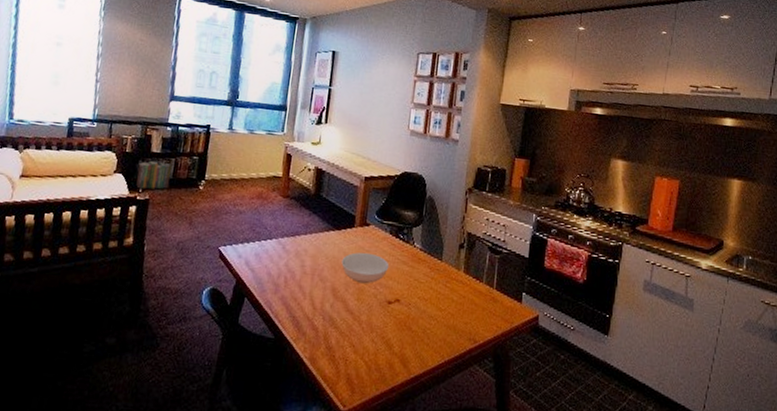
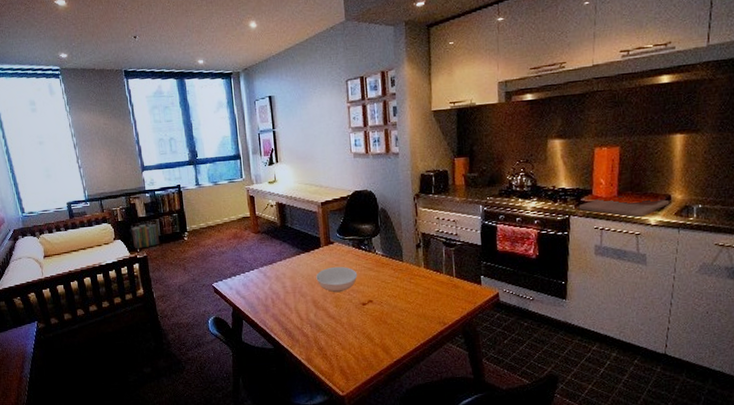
cutting board: none [632,229,722,258] -> present [578,195,670,217]

